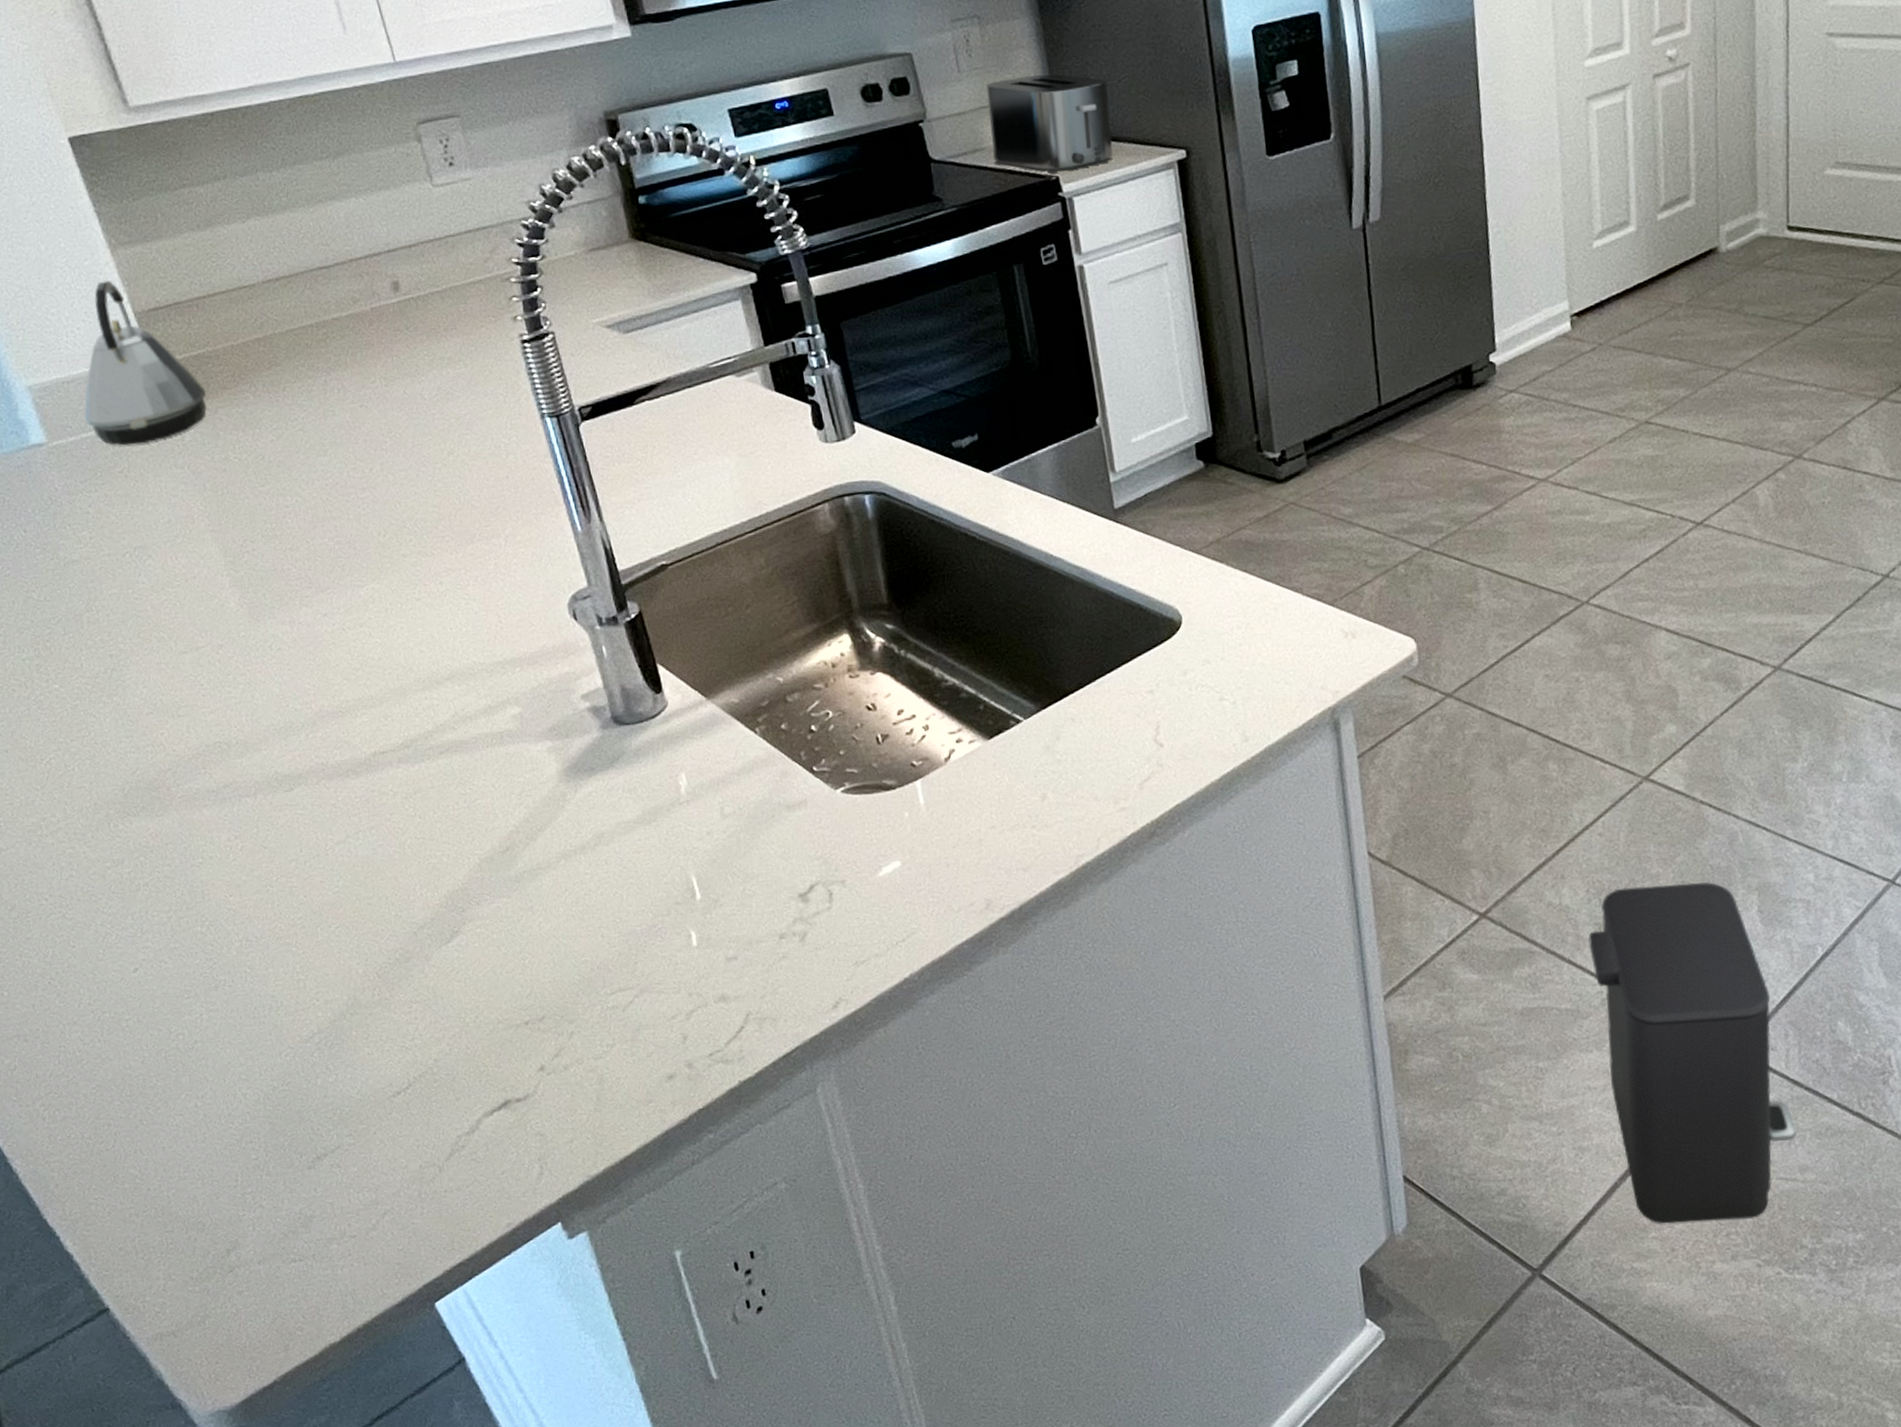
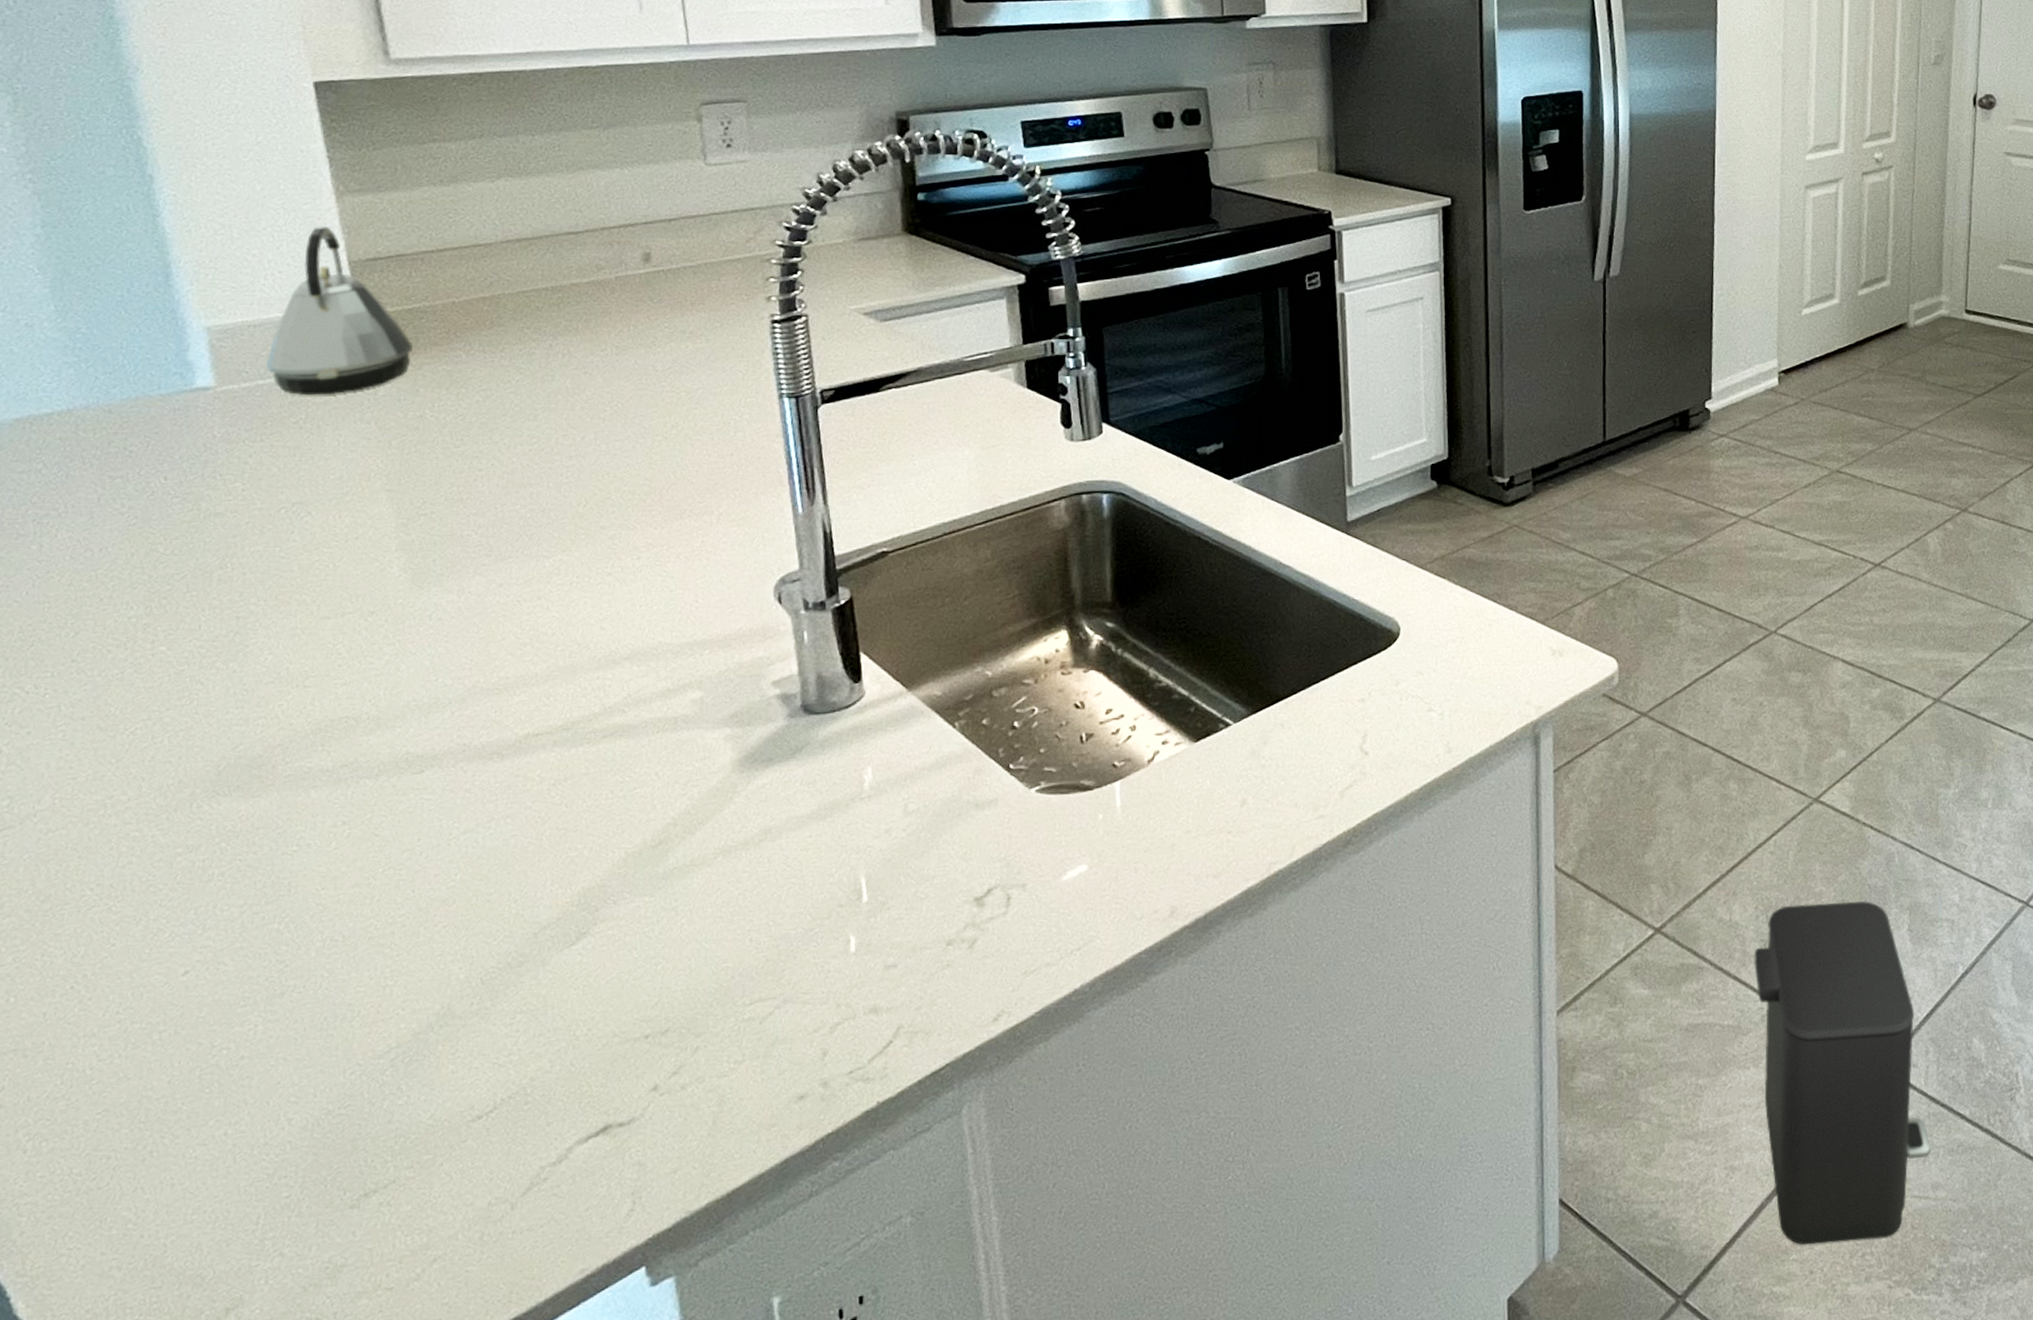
toaster: present [985,74,1113,175] -> none [1271,120,1385,209]

